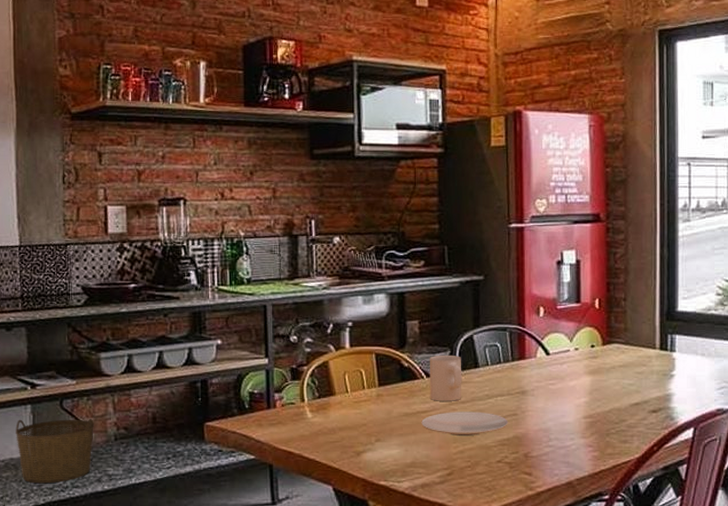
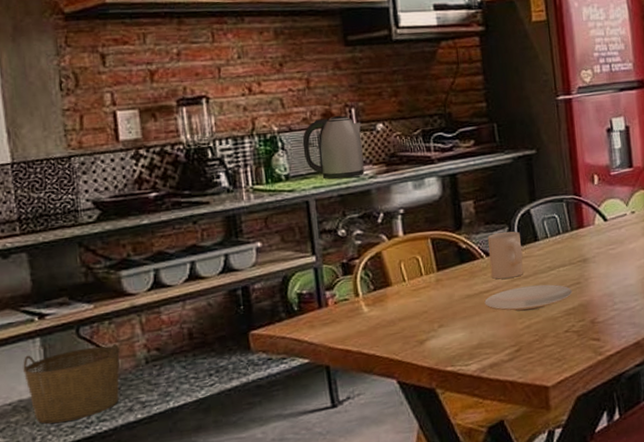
kettle: none [265,226,320,287] -> present [302,115,365,180]

